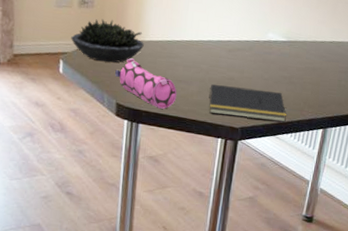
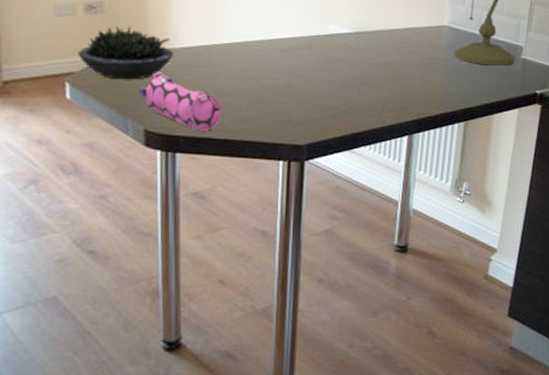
notepad: present [209,84,286,122] -> none [262,93,361,132]

